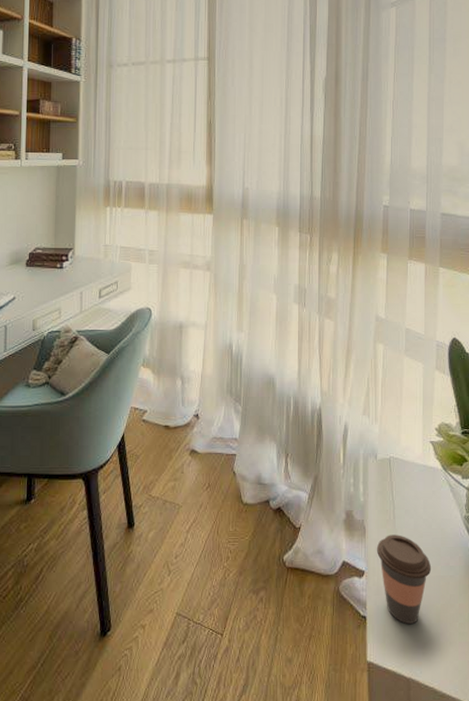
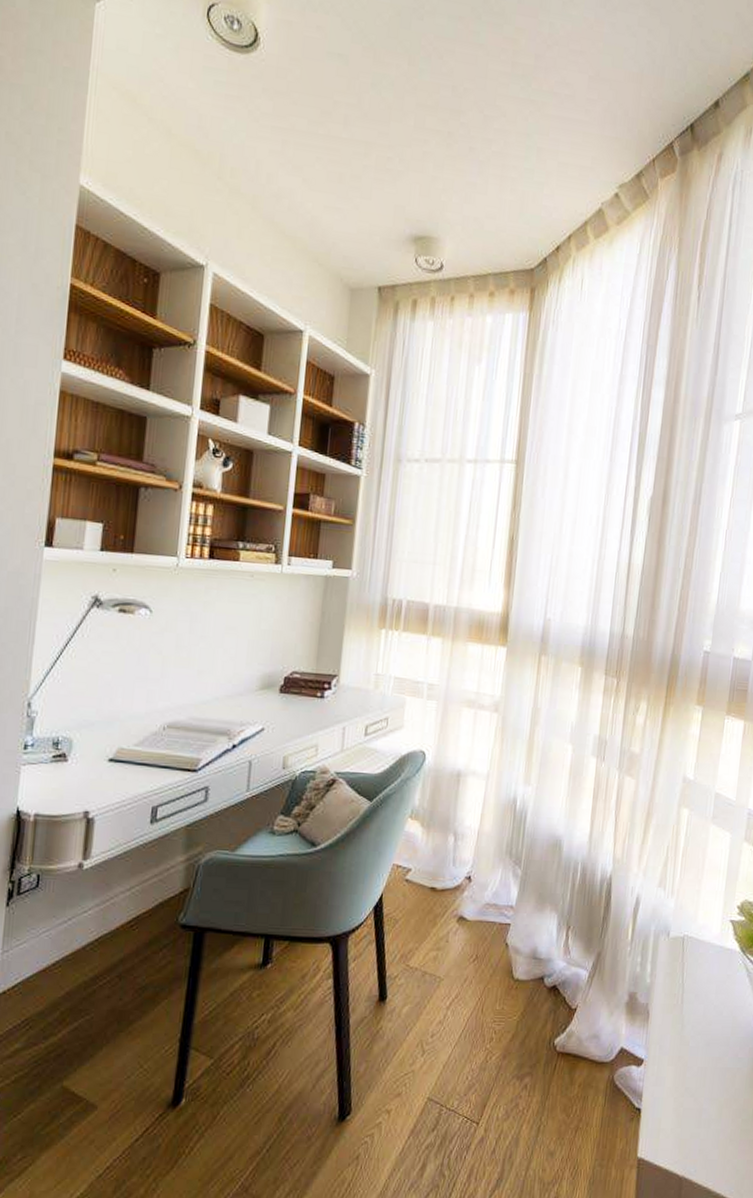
coffee cup: present [376,535,432,624] -> none [659,1021,718,1118]

